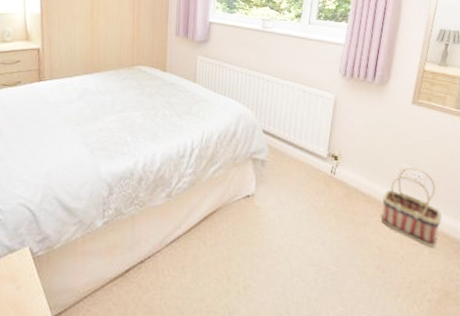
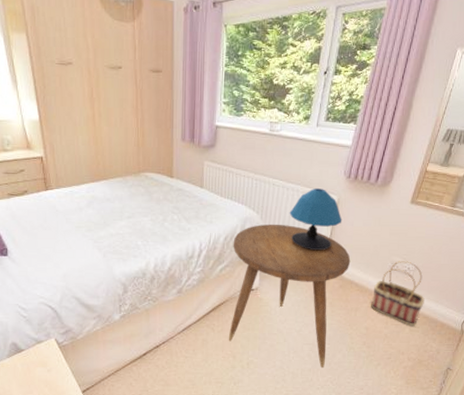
side table: none [222,122,354,298] -> present [228,224,351,369]
table lamp: none [285,86,342,153] -> present [289,188,342,251]

